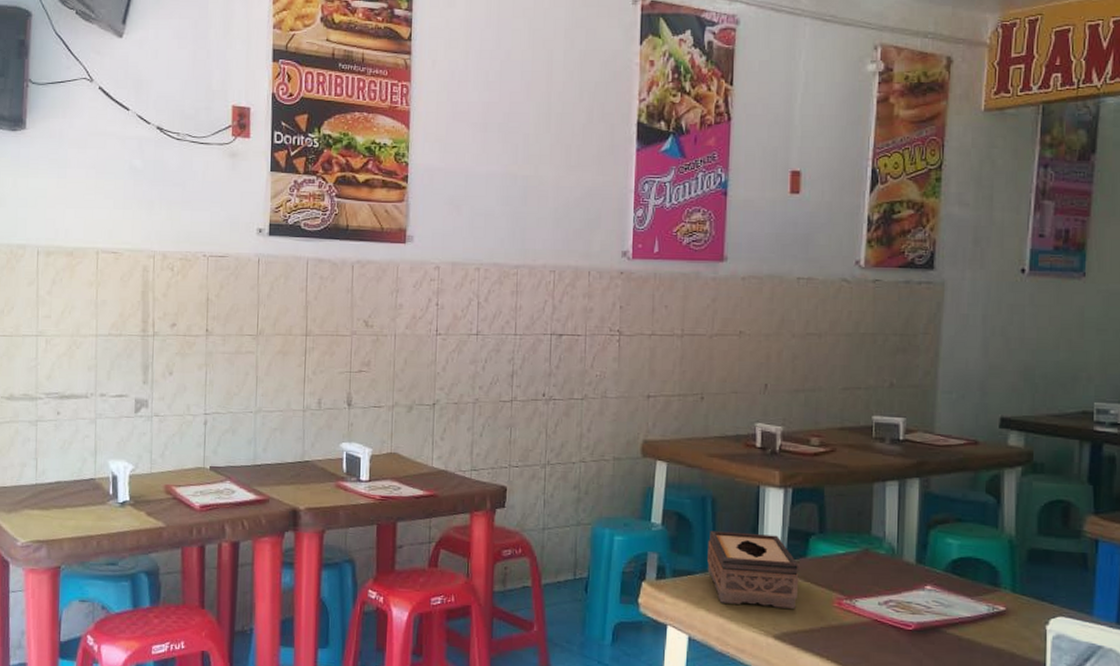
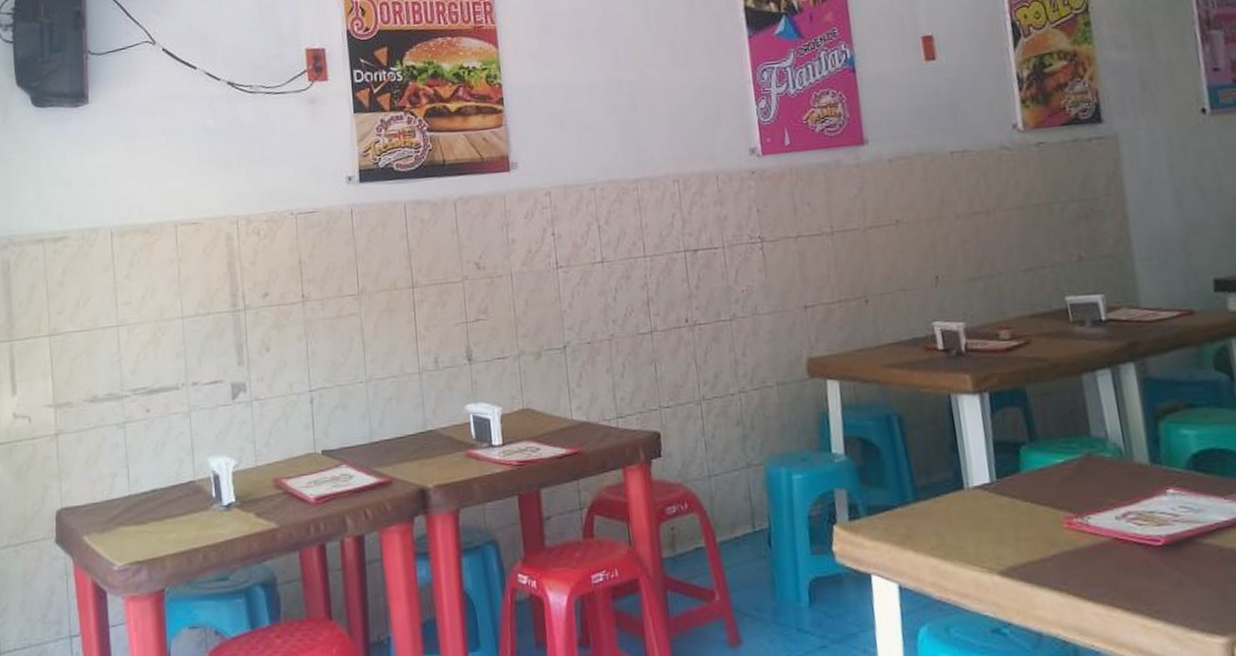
tissue box: present [707,531,799,609] -> none [902,450,1019,540]

